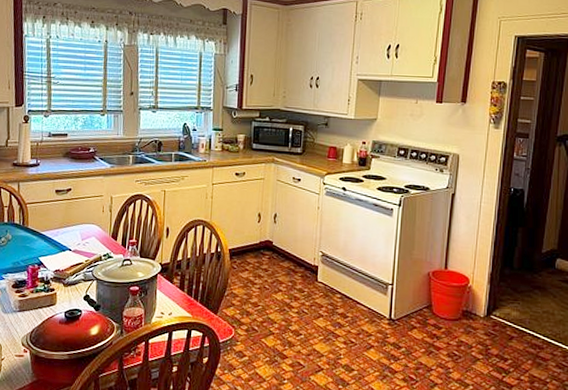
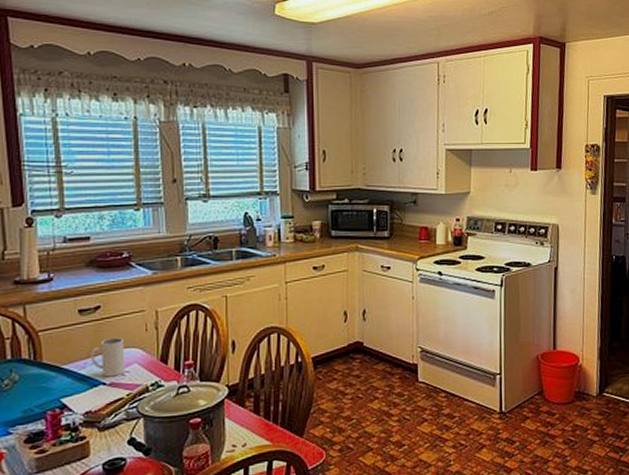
mug: none [61,214,87,245] -> present [90,337,126,377]

